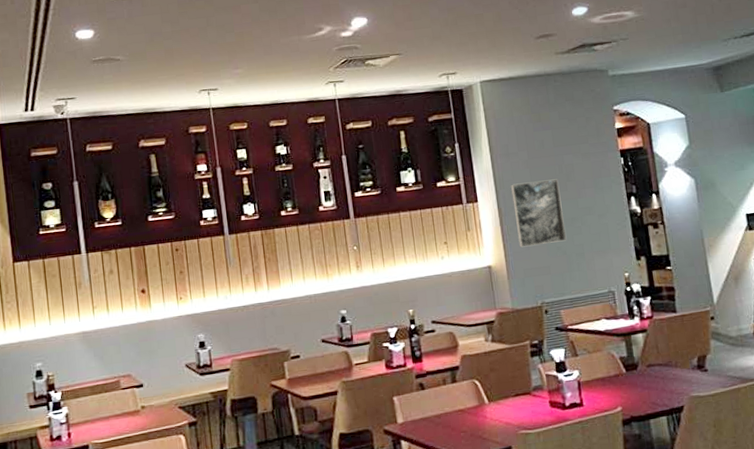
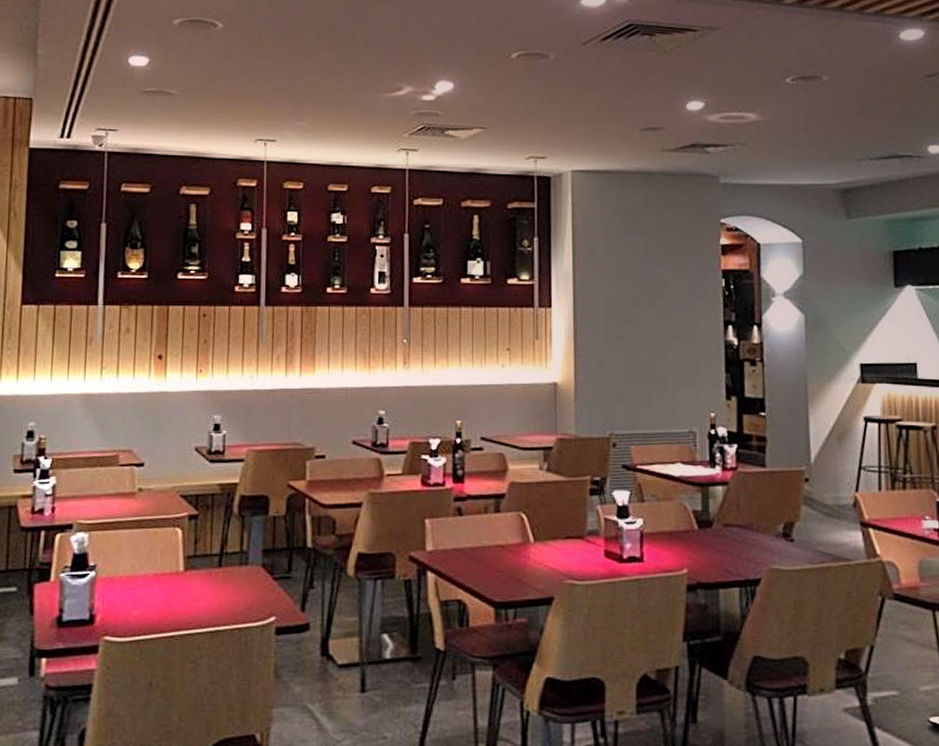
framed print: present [511,179,567,248] -> none [592,292,649,367]

